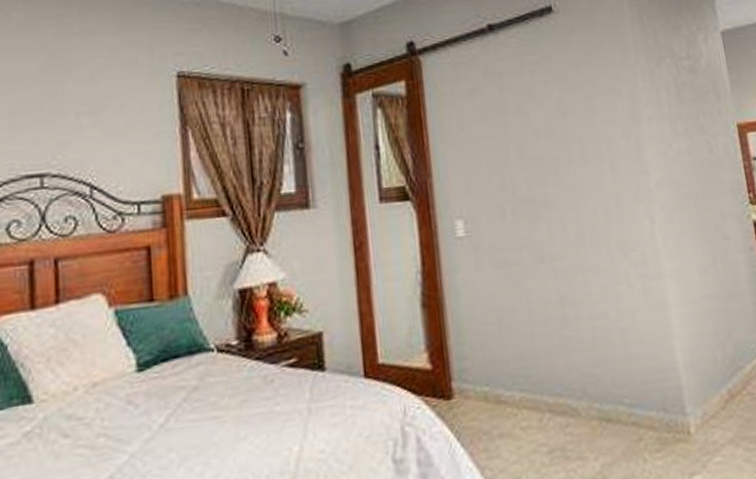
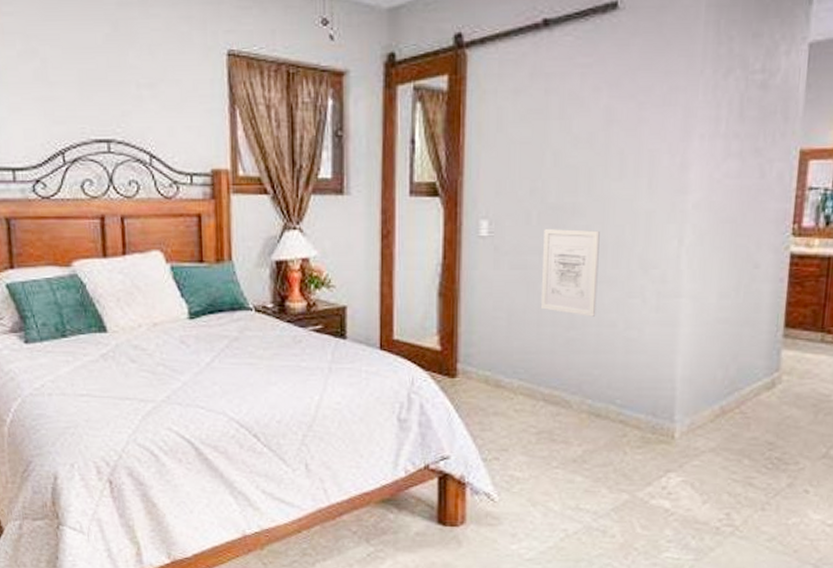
wall art: none [520,218,586,310] -> present [540,229,600,317]

